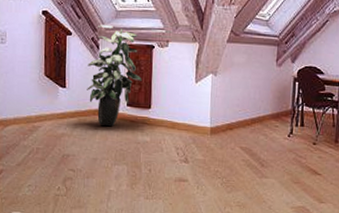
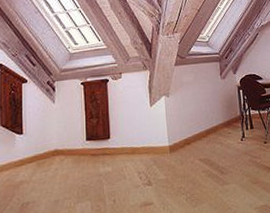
indoor plant: present [87,24,142,126] -> none [44,67,99,165]

